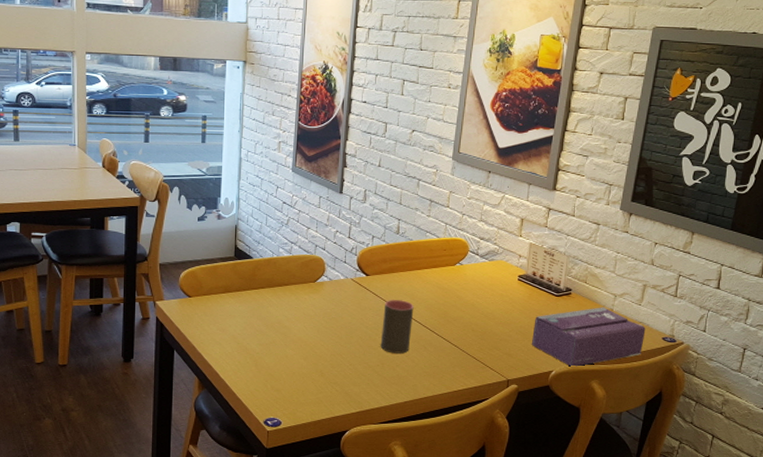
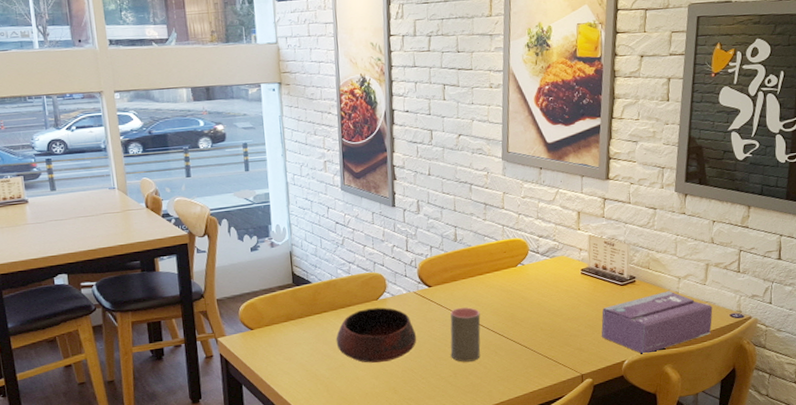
bowl: none [270,290,349,345] -> present [336,307,417,363]

